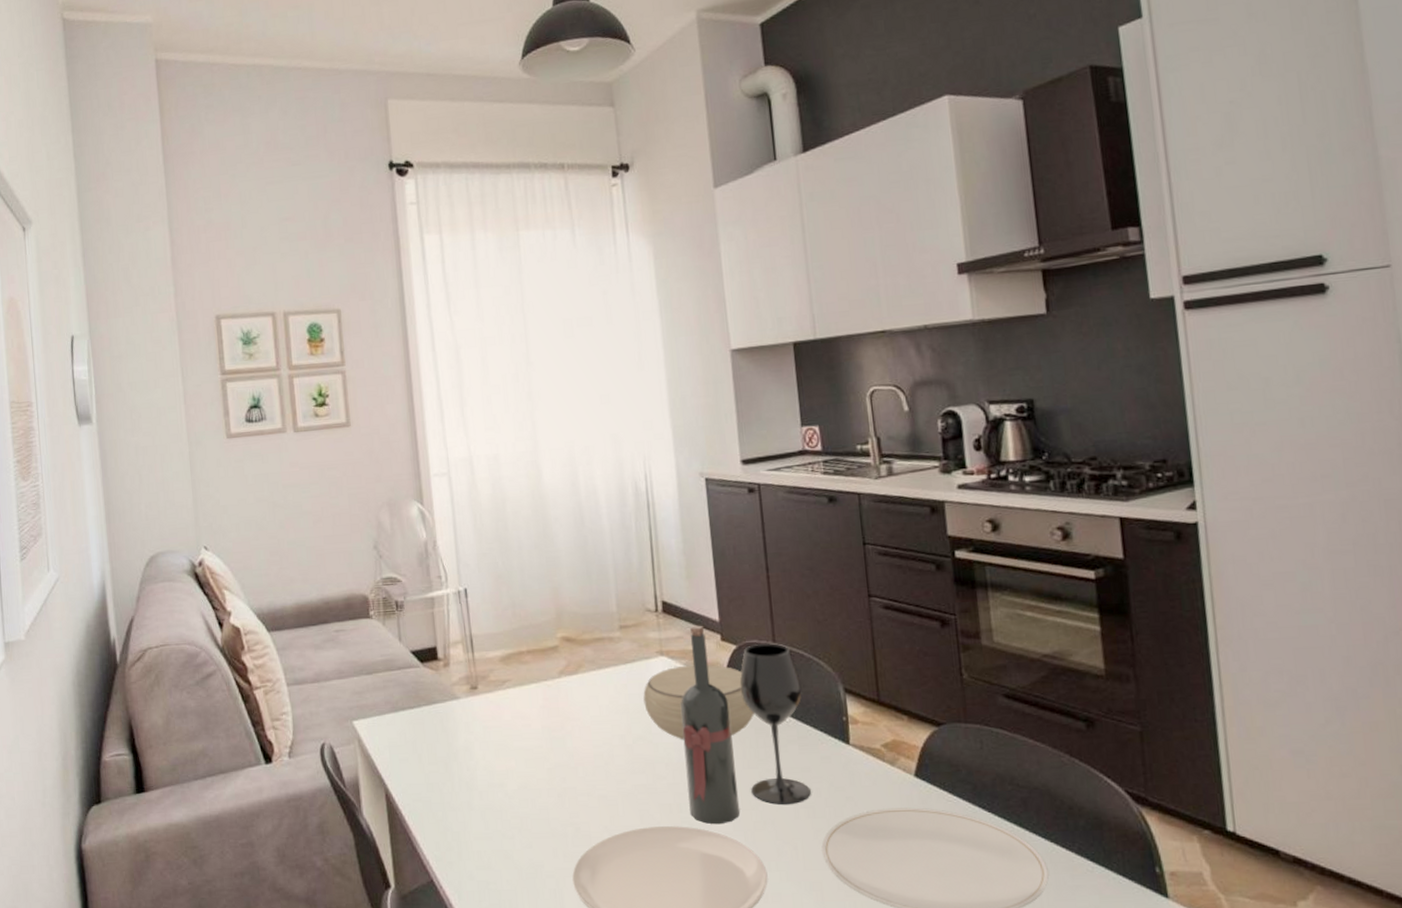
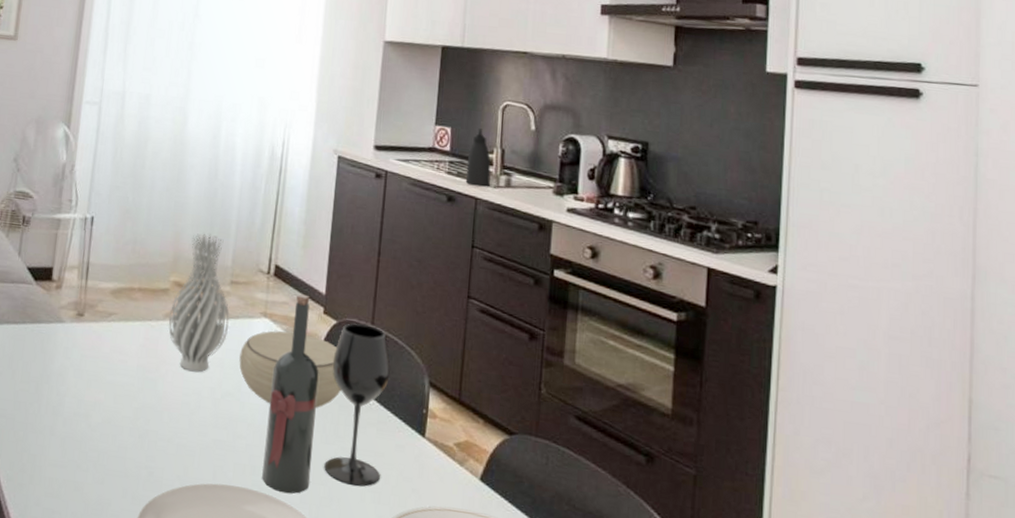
vase: none [563,583,627,723] -> present [168,233,230,372]
soap dispenser: none [841,420,871,482] -> present [466,128,491,188]

